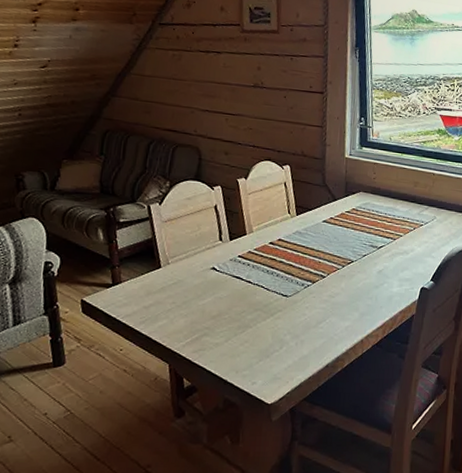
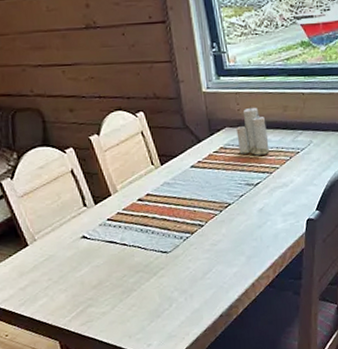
candle: none [369,176,397,222] -> present [236,106,270,156]

